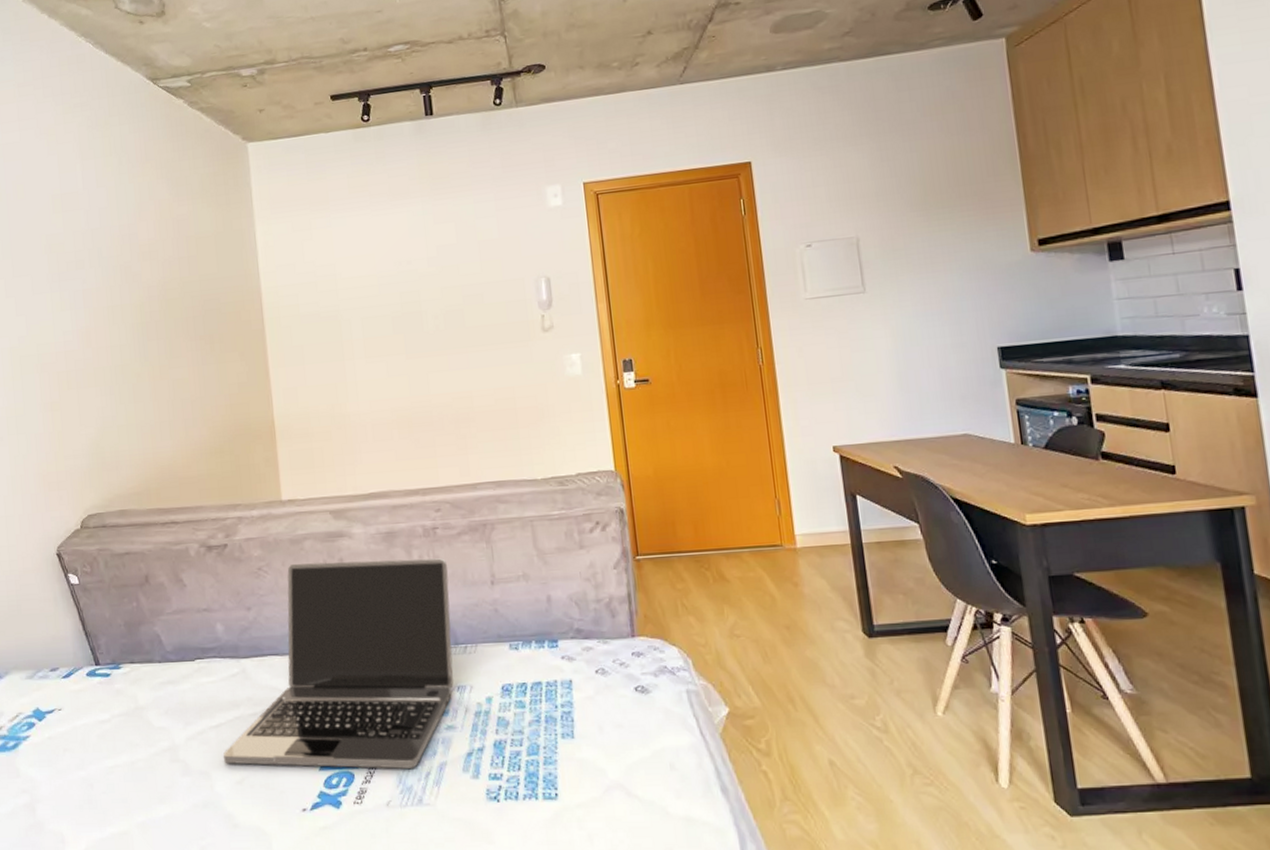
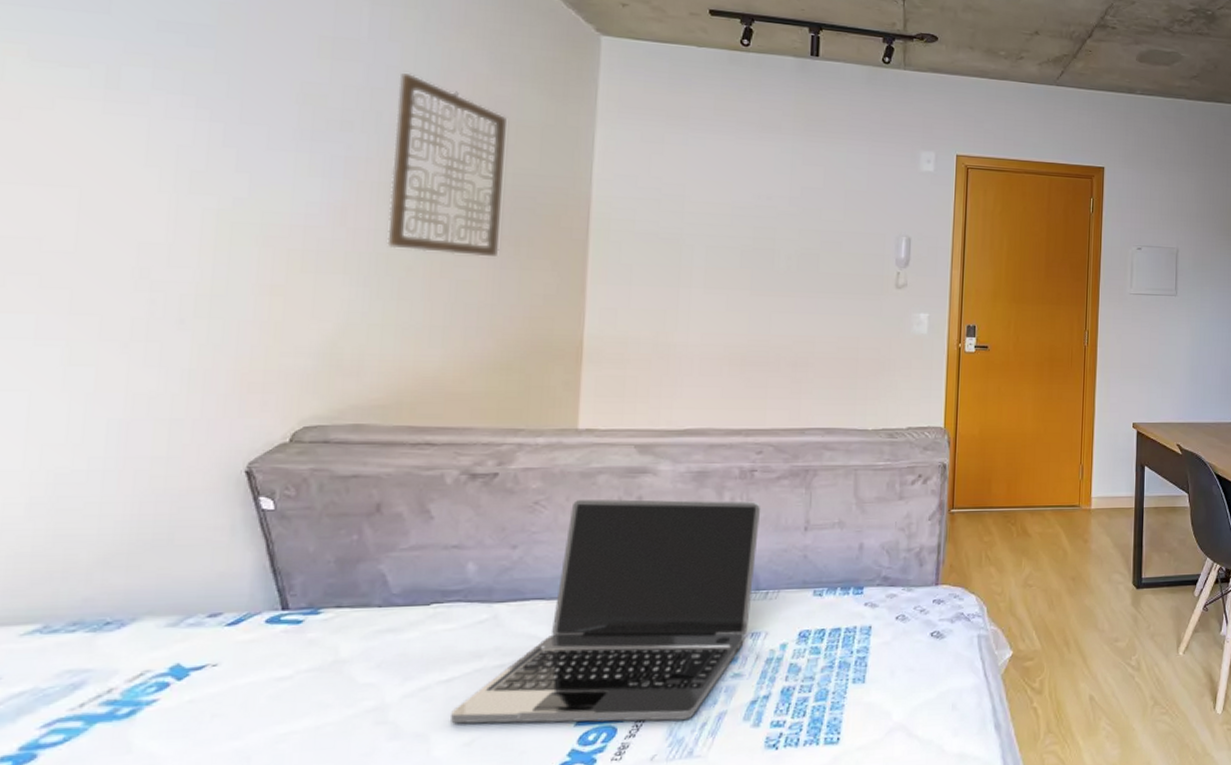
wall art: none [109,210,199,360] -> present [387,73,506,257]

